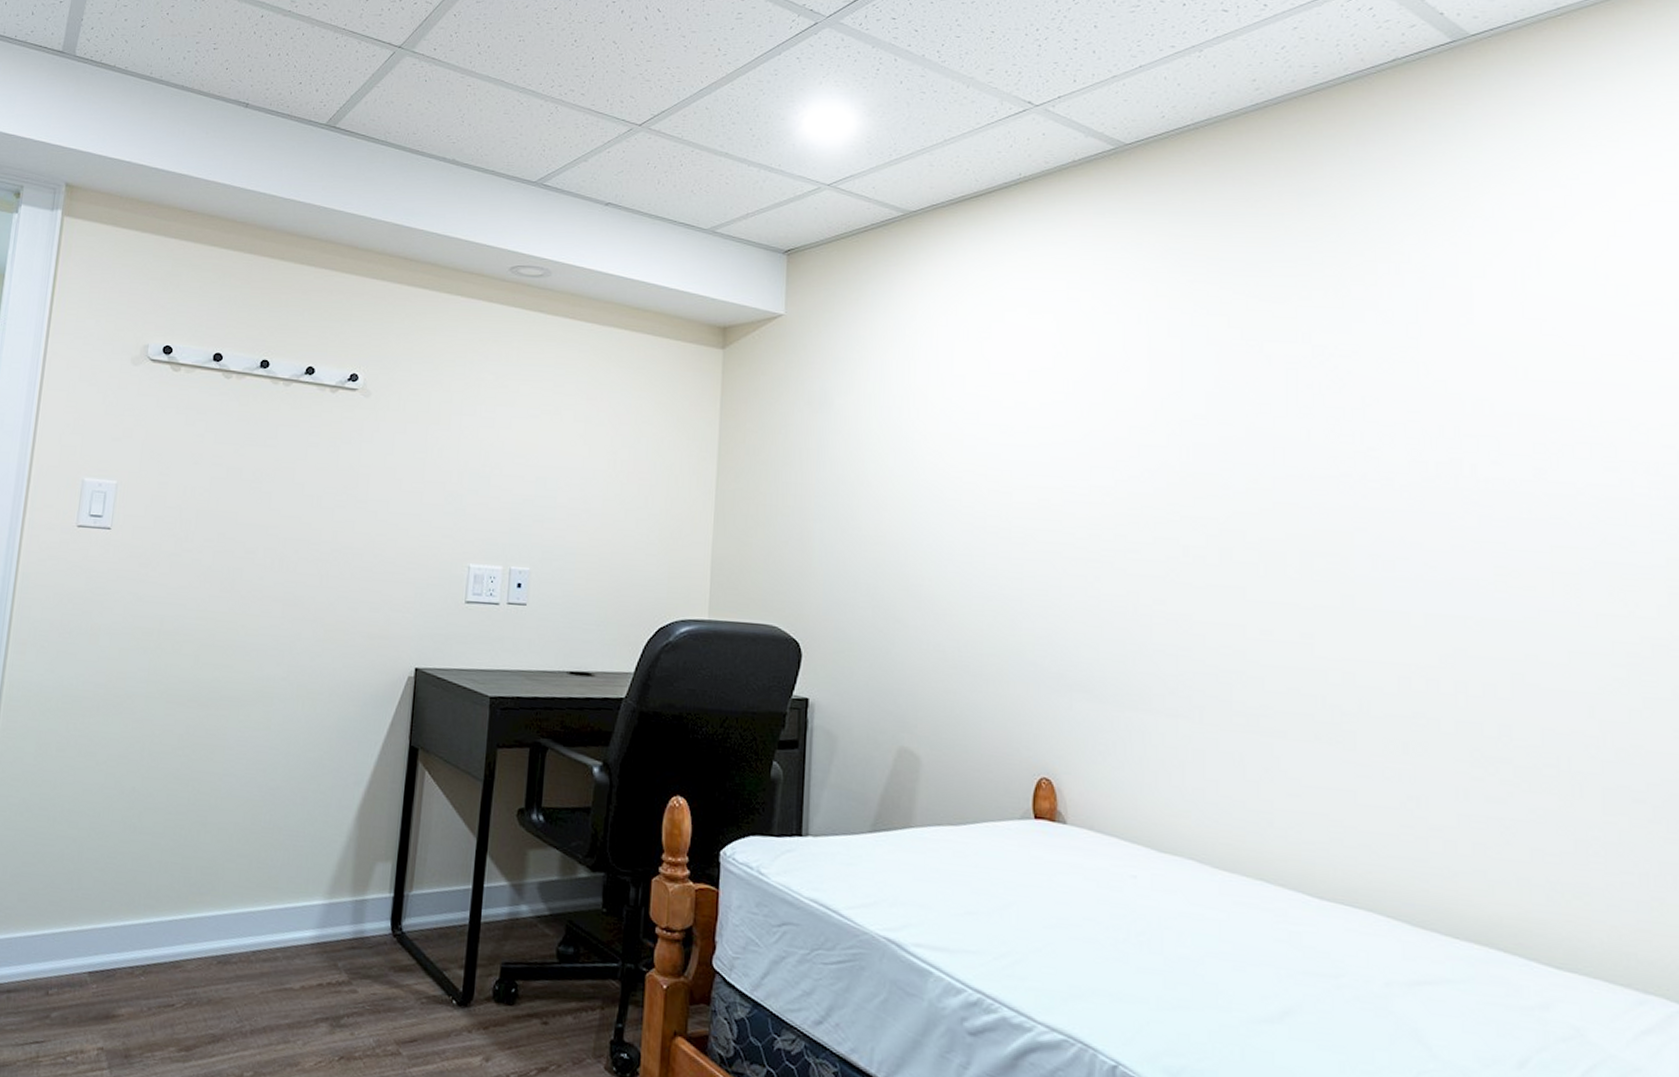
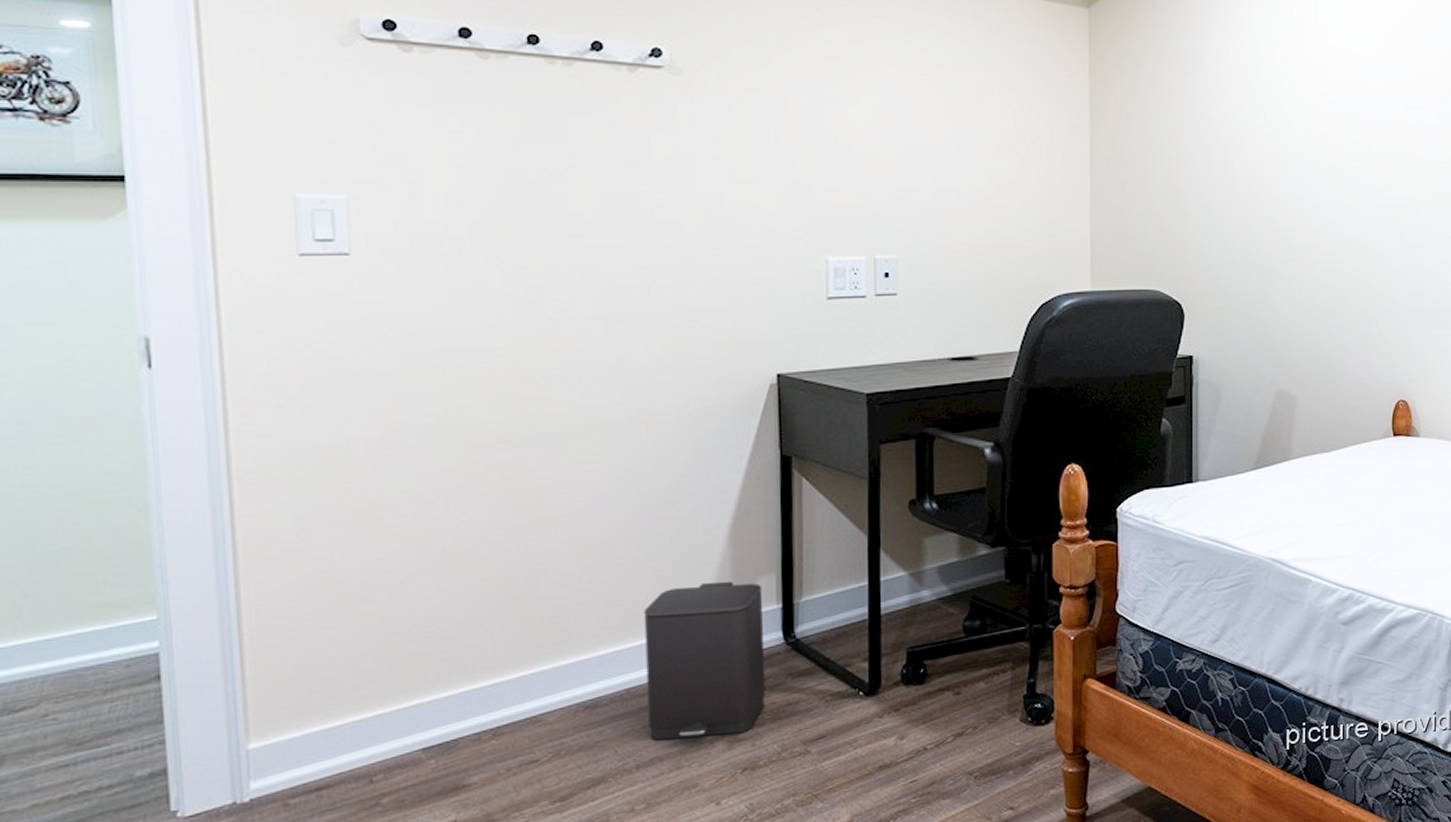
pedal bin: none [266,859,379,1019] -> present [643,582,765,741]

